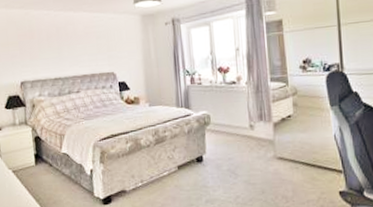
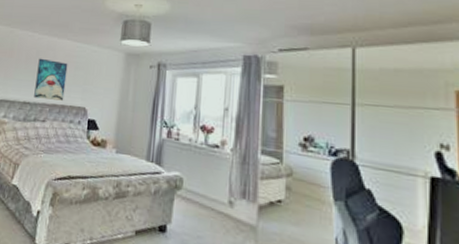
wall art: none [60,34,93,73] -> present [34,58,68,101]

